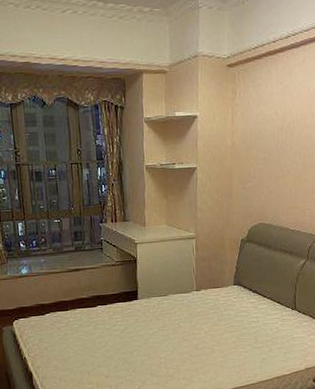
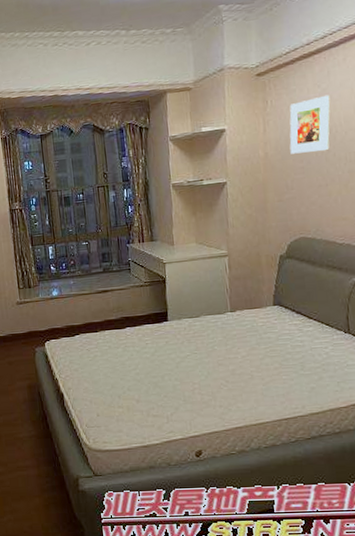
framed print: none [254,92,290,145] -> present [289,95,331,154]

